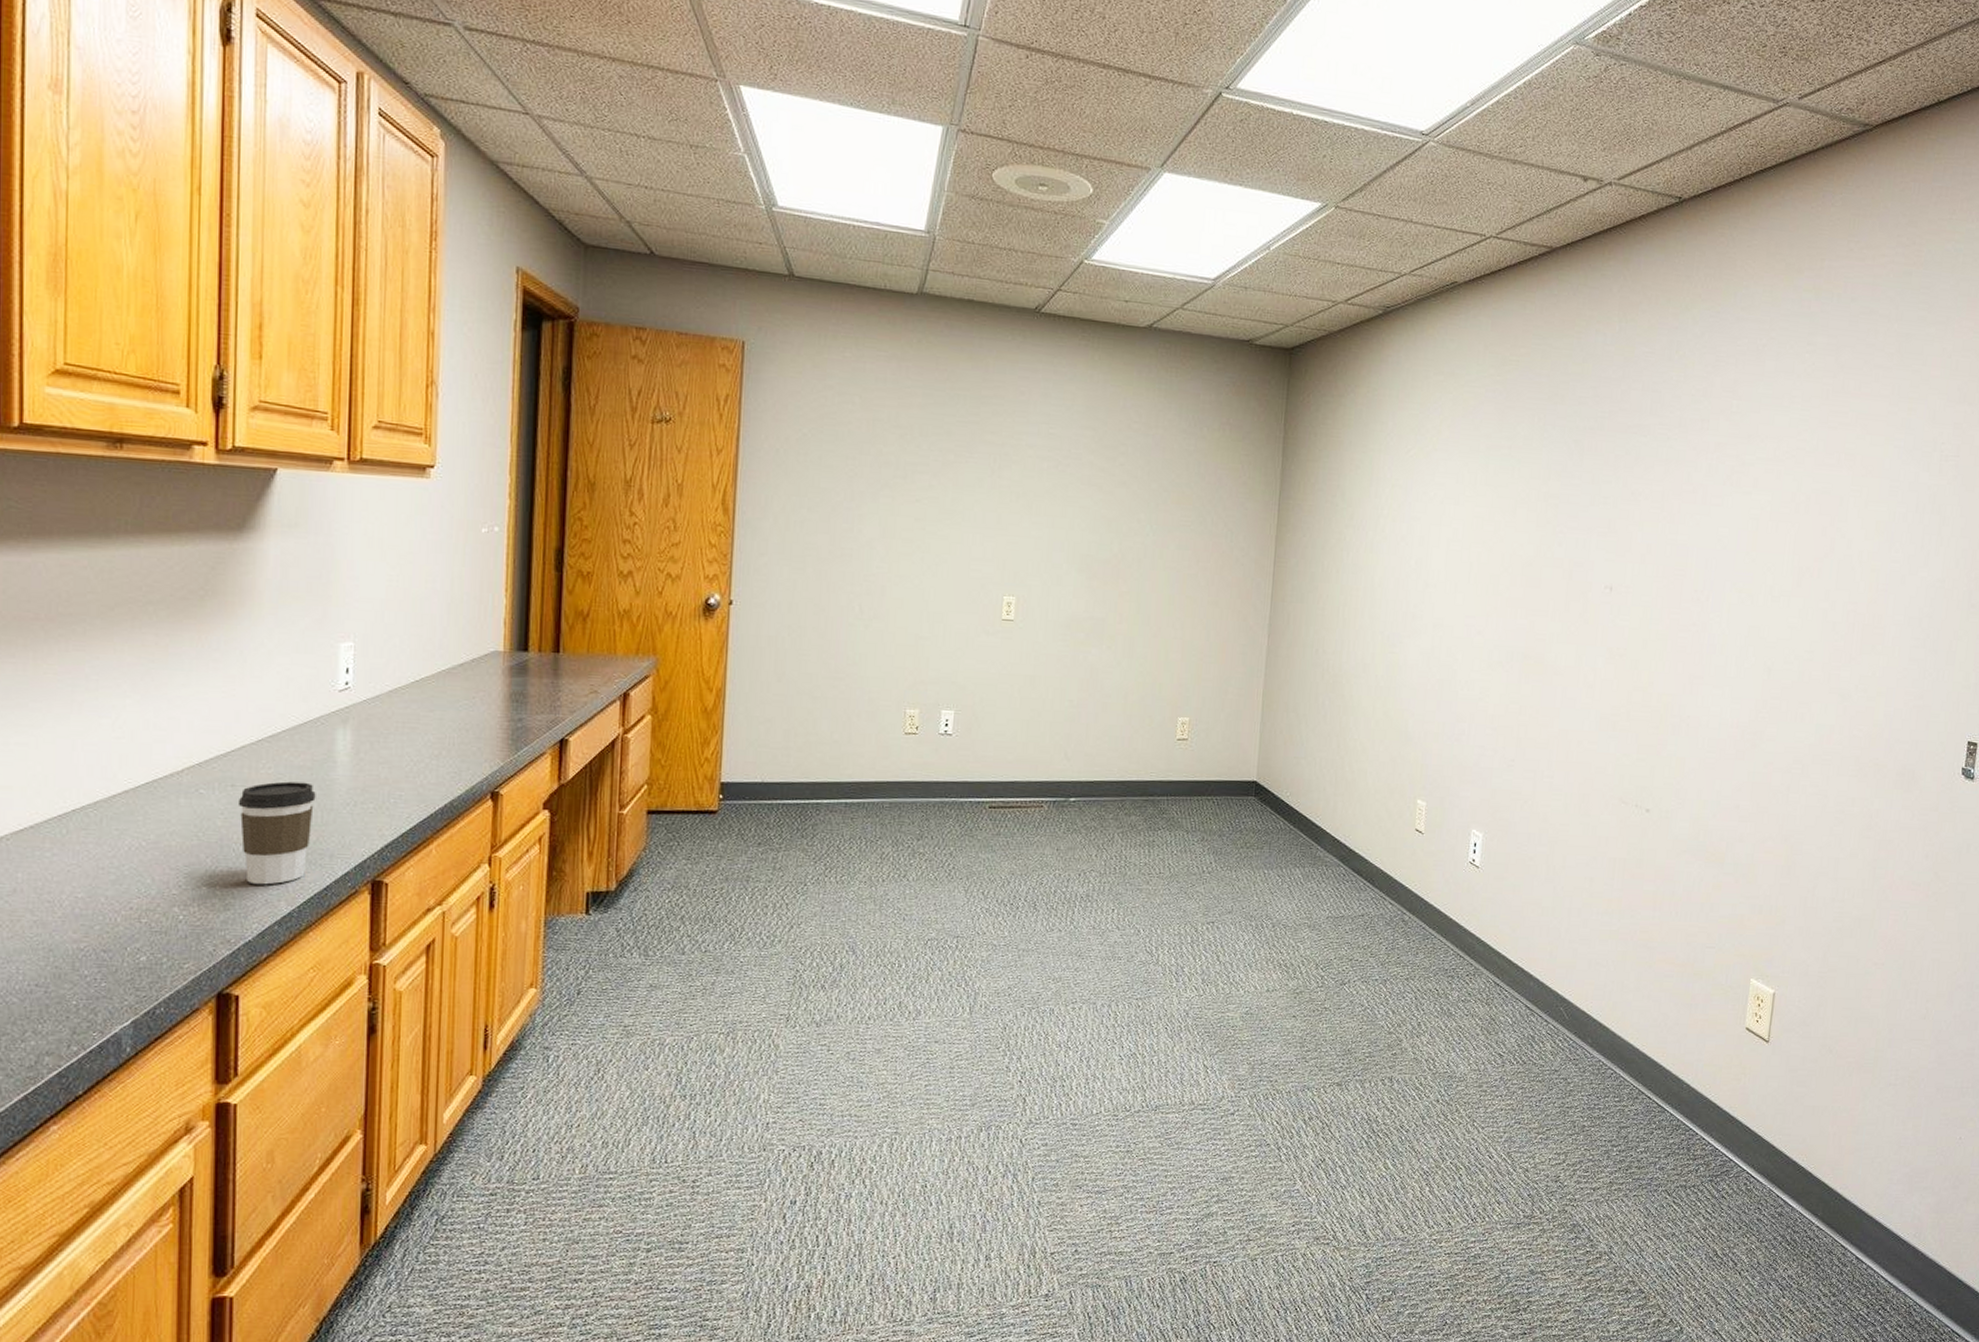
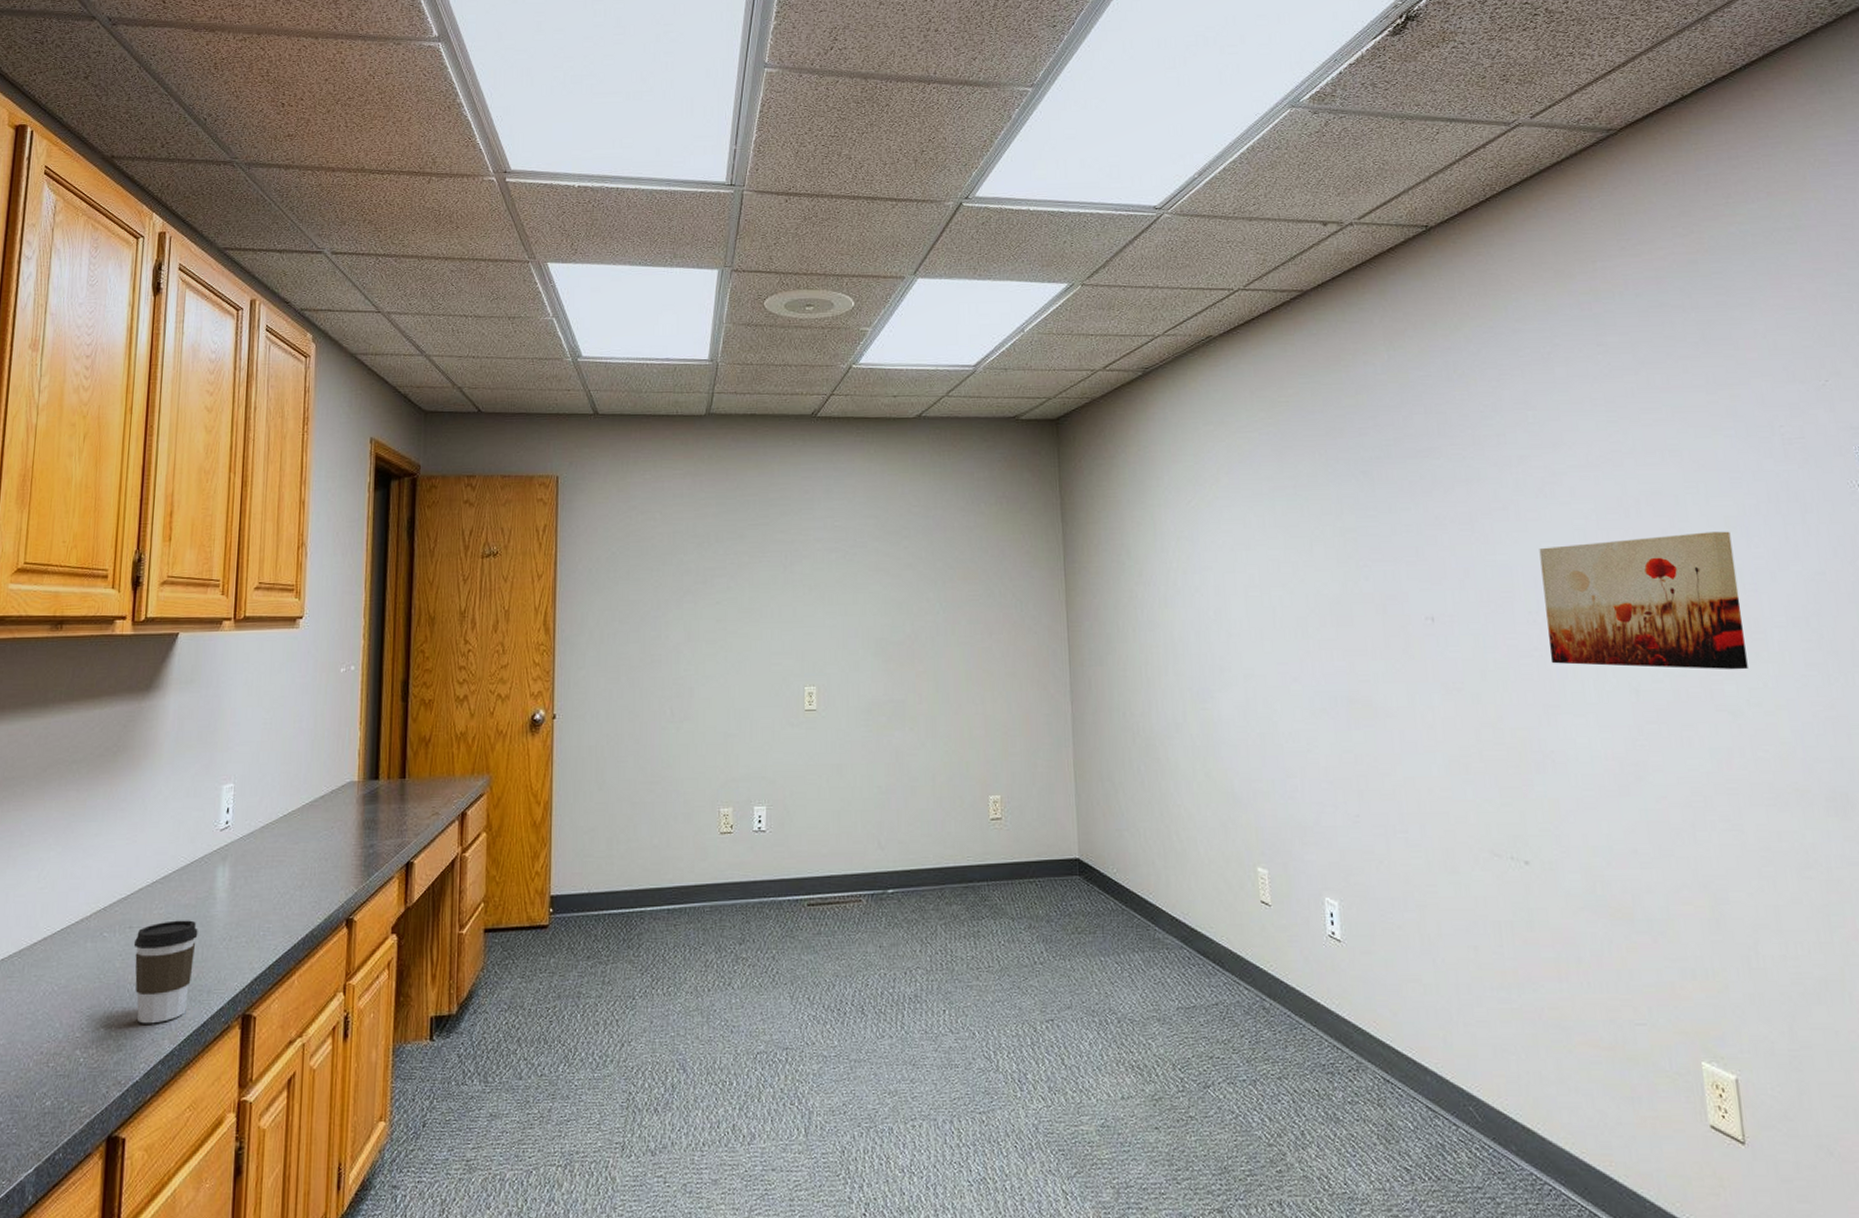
wall art: none [1704,532,1878,659] -> present [1539,531,1748,670]

